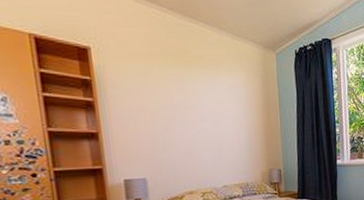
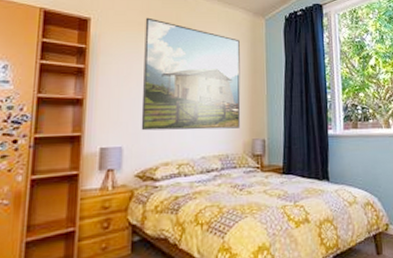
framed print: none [151,48,257,163] -> present [141,17,241,131]

